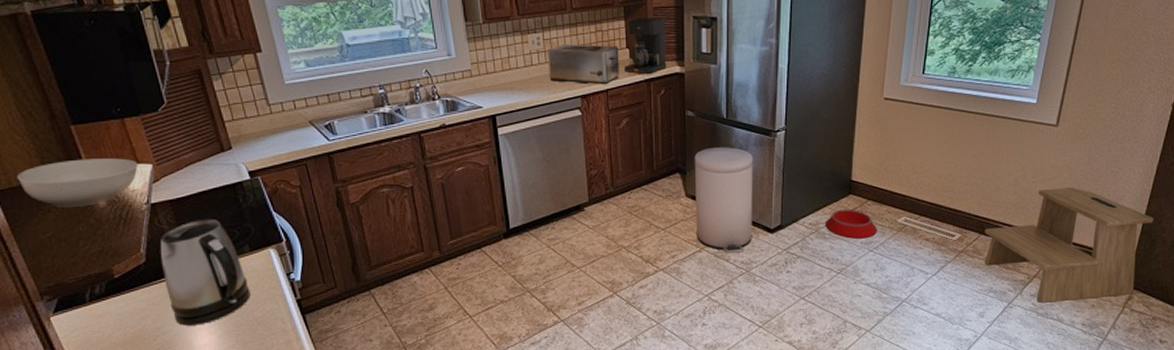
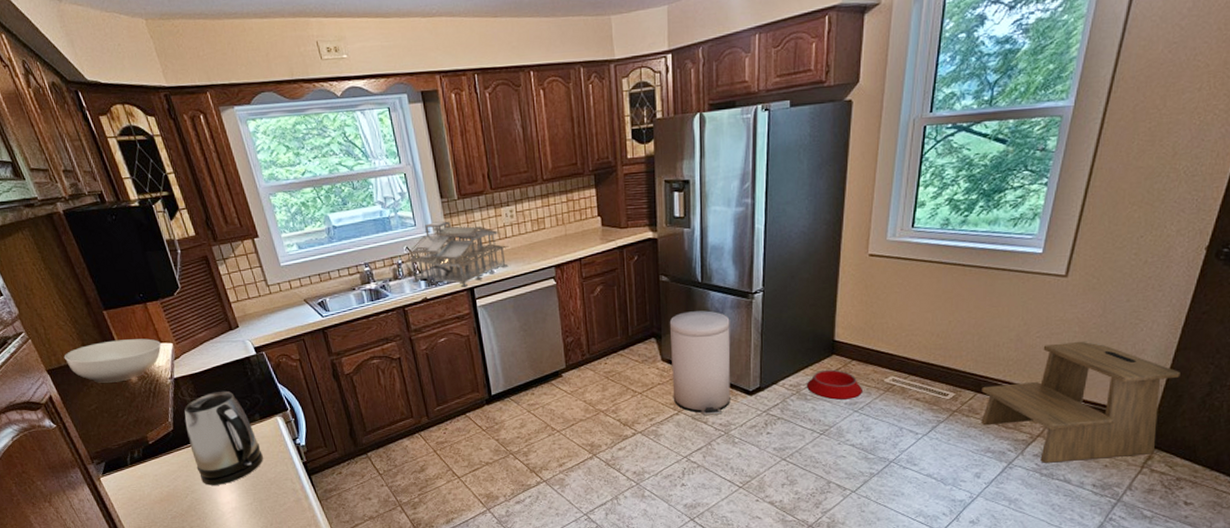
dish rack: none [423,45,534,115] -> present [405,221,509,288]
toaster: present [547,44,620,85] -> none [520,214,592,254]
coffee maker: present [623,17,667,75] -> none [596,183,639,242]

